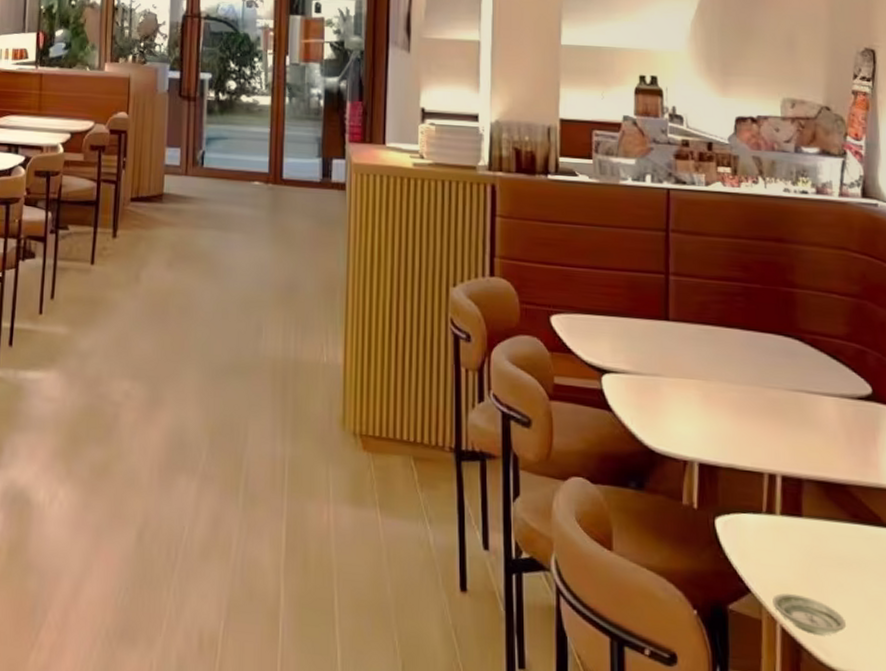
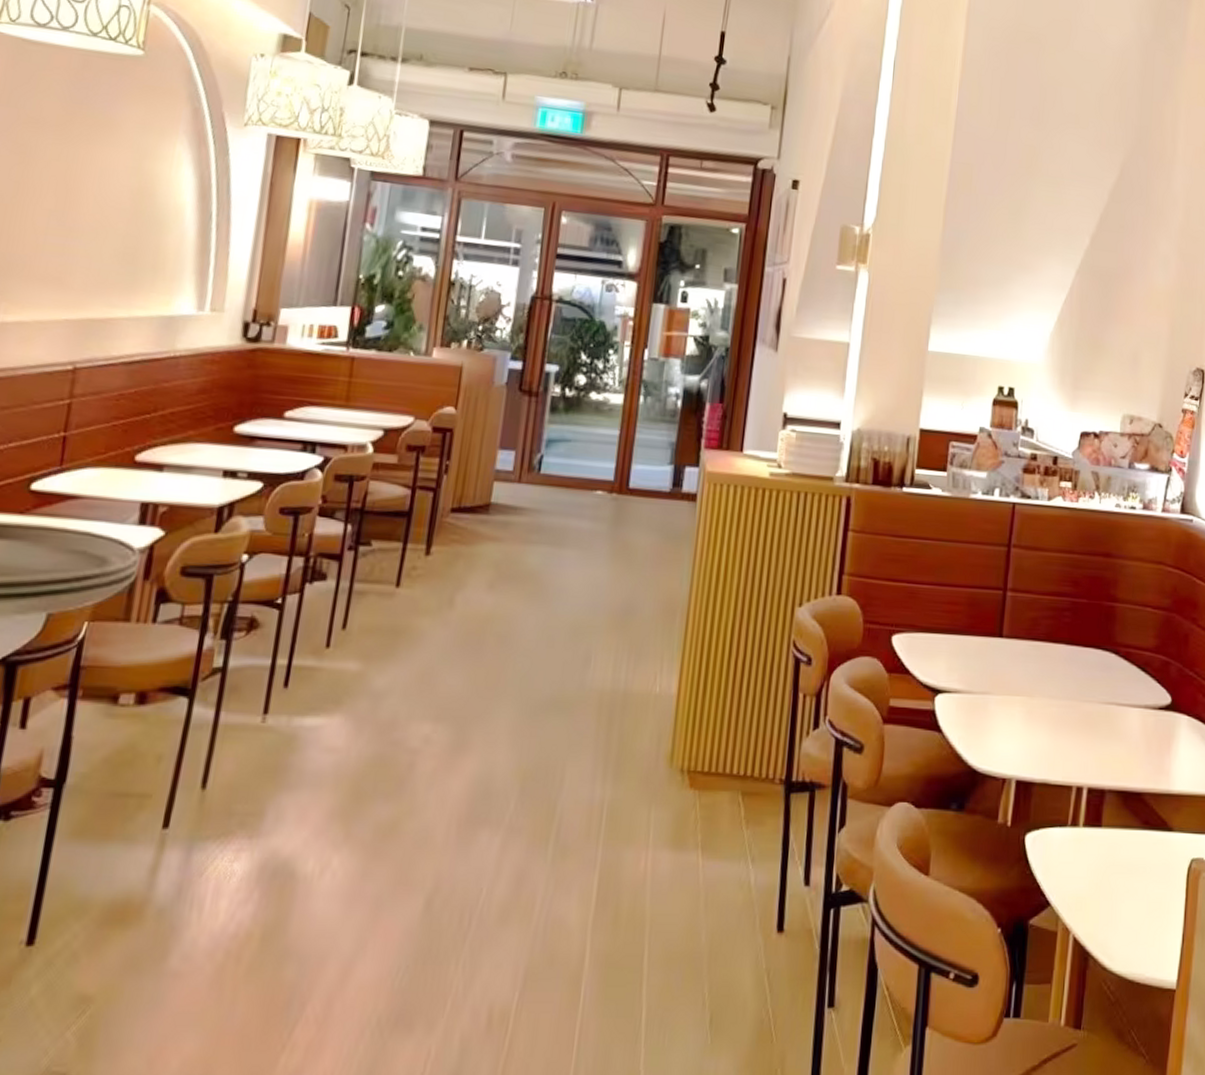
saucer: present [772,593,846,636] -> none [1068,903,1128,941]

